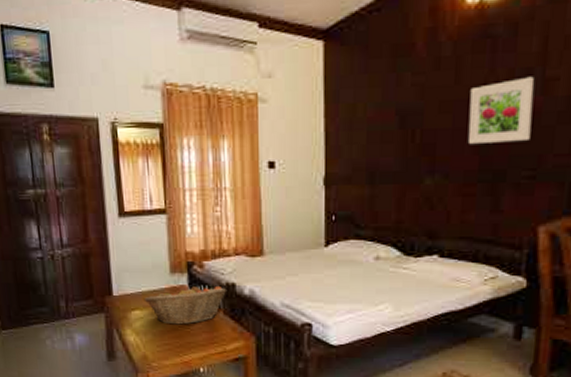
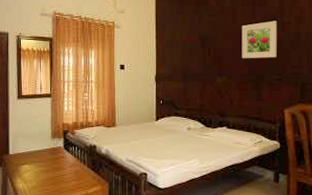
fruit basket: present [144,286,227,325] -> none [31,147,91,175]

